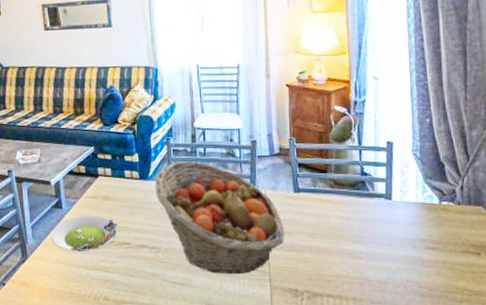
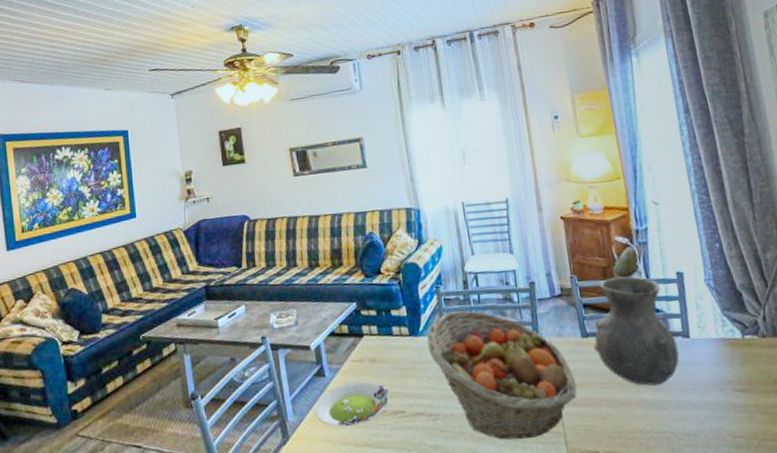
vase: none [304,142,380,238] -> present [594,276,680,386]

